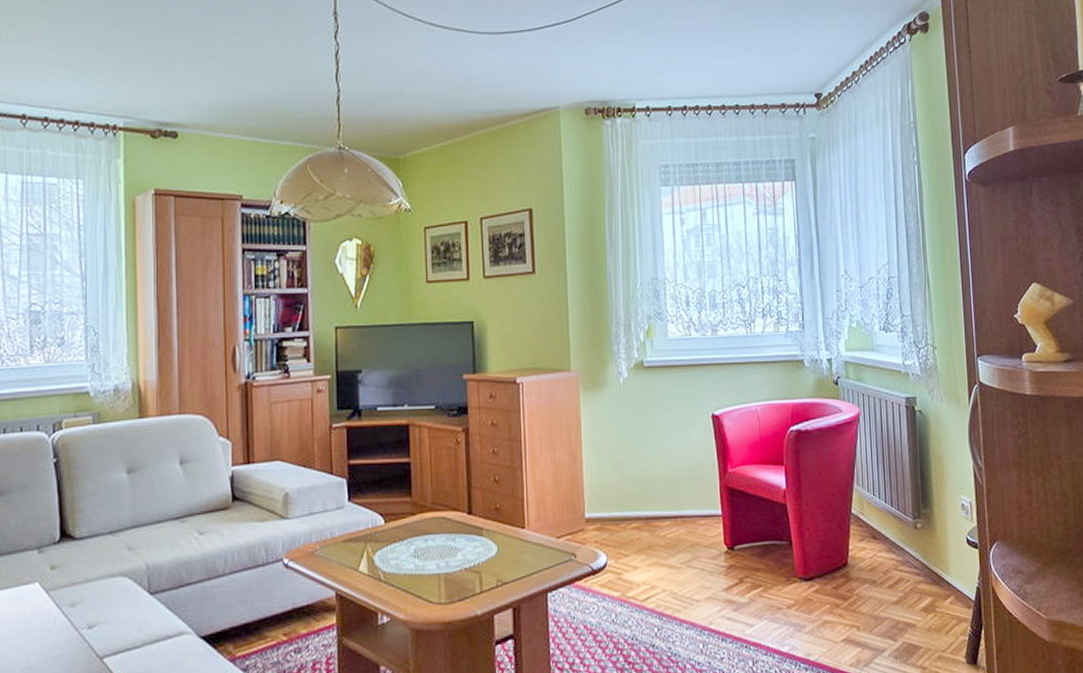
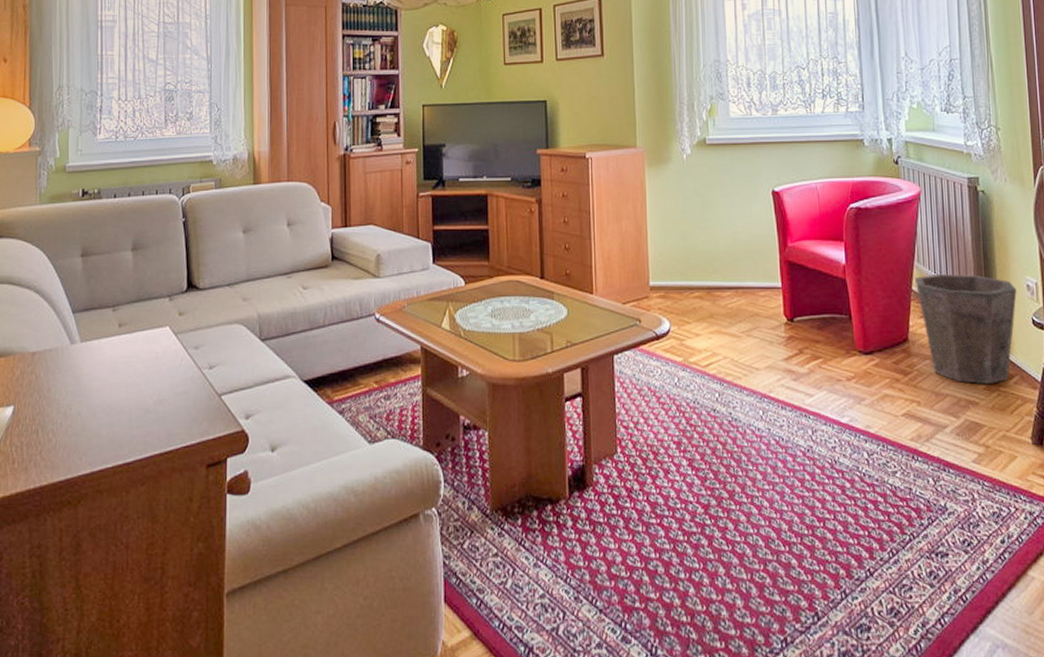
waste bin: none [854,495,952,606] -> present [914,273,1017,384]

